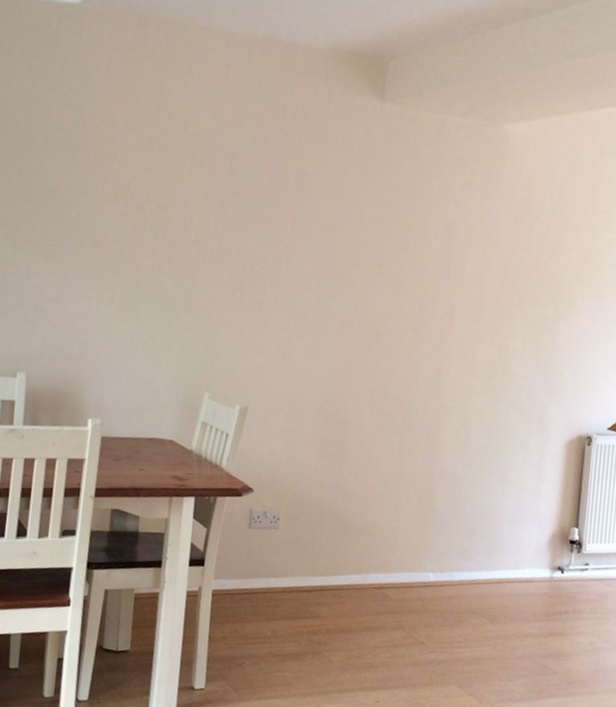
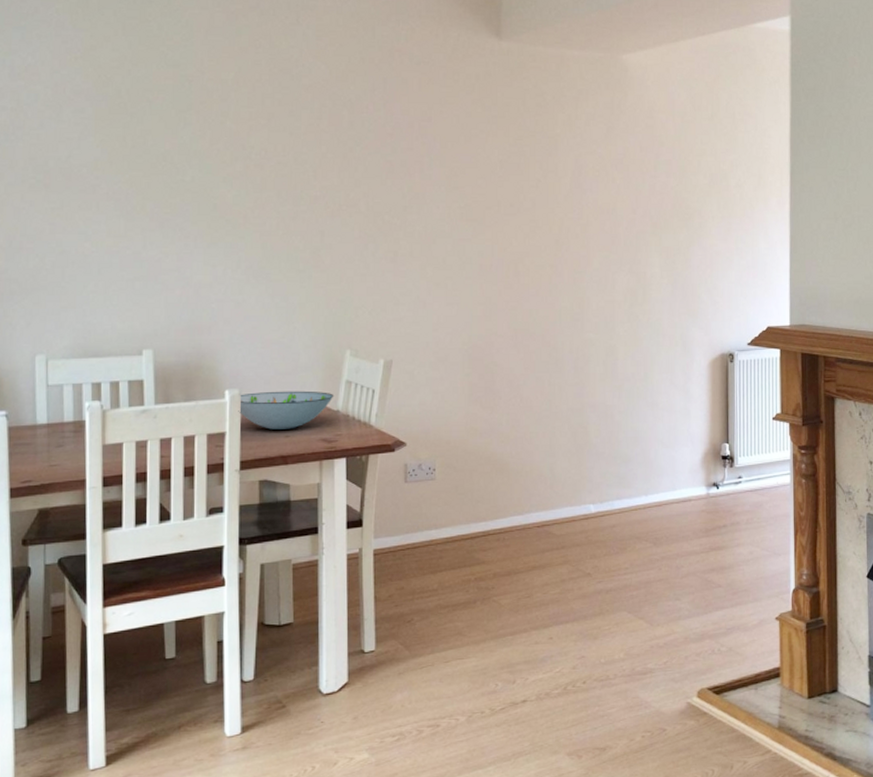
decorative bowl: none [98,424,190,464] -> present [238,391,334,430]

